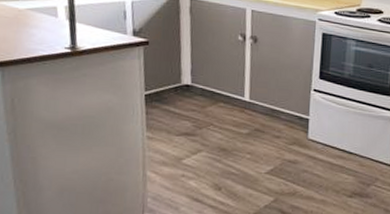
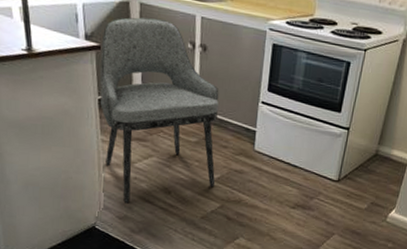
dining chair: none [147,12,271,204] -> present [100,17,219,204]

